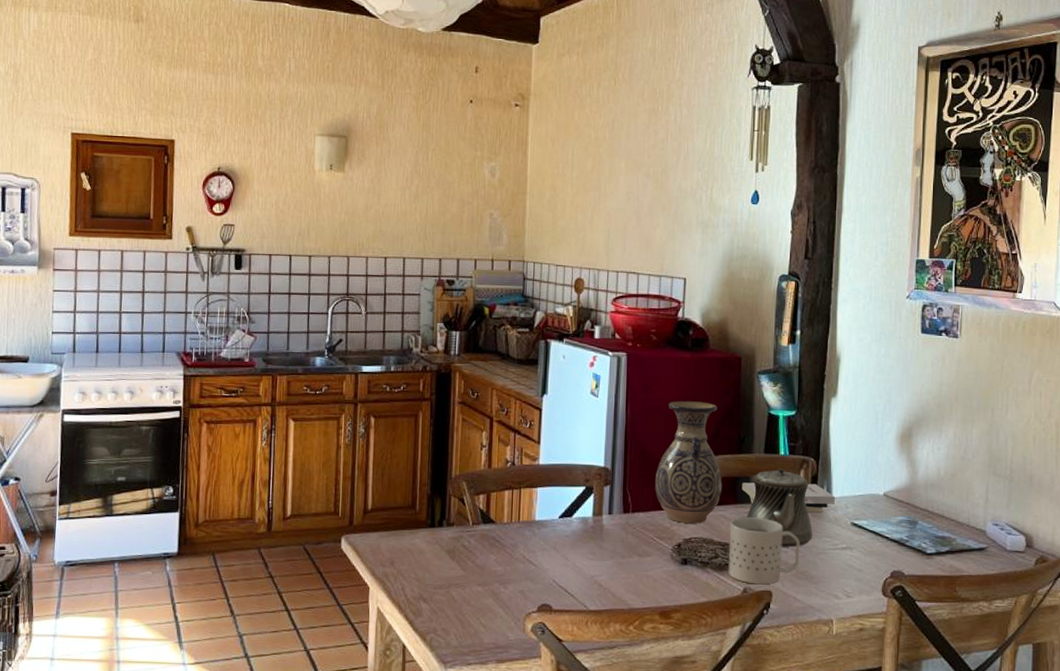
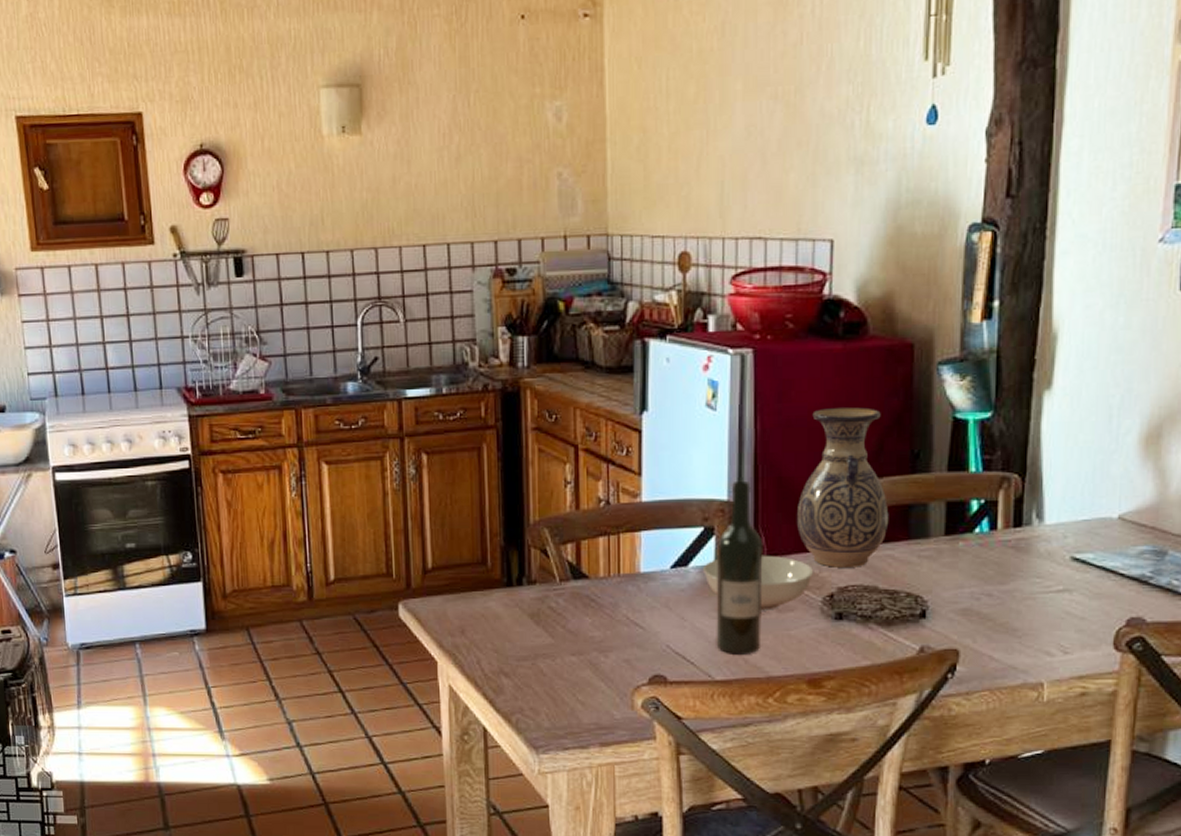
bowl: none [584,510,667,555] -> present [703,555,814,611]
wine bottle: none [591,452,630,590] -> present [716,480,763,654]
mug: present [728,517,801,585] -> none [898,556,999,642]
books: present [742,482,835,513] -> none [916,508,1048,546]
teapot: present [747,468,812,547] -> none [924,490,1016,592]

